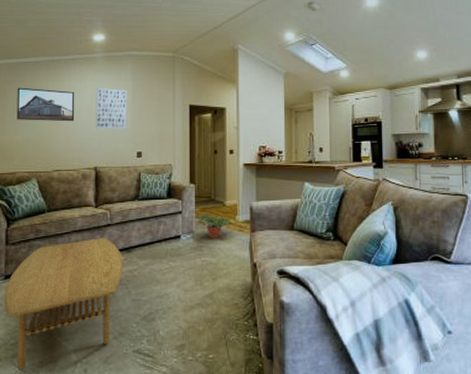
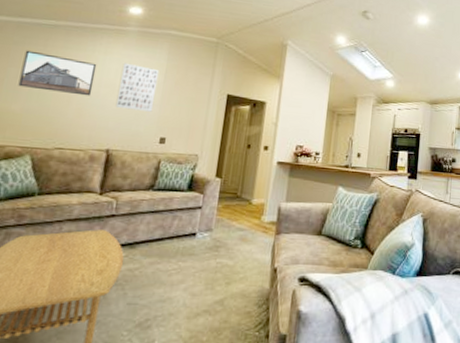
potted plant: present [194,213,235,239] -> none [214,210,260,240]

